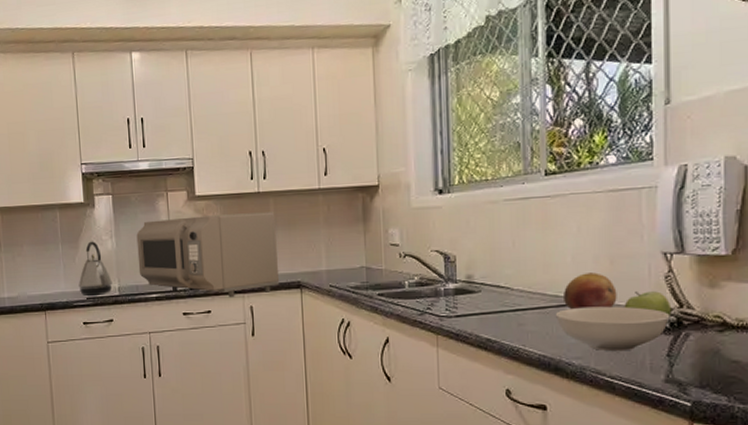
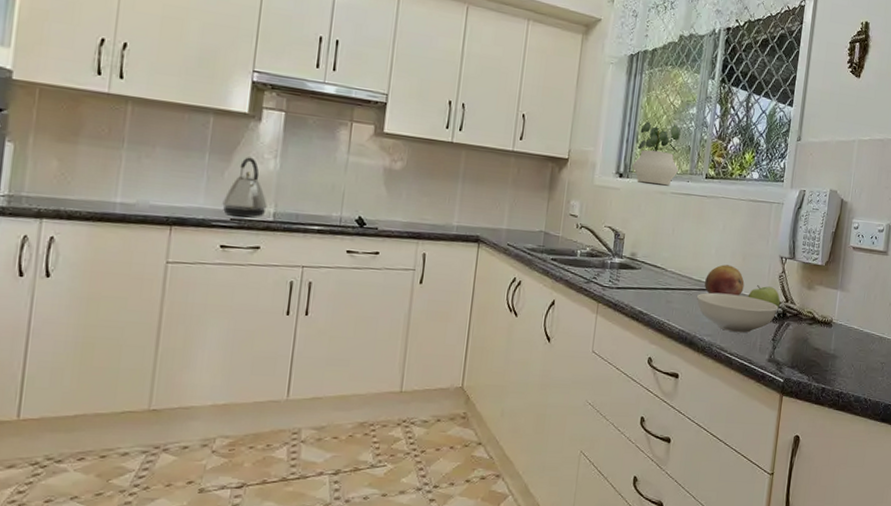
microwave: present [136,212,280,298] -> none [302,148,465,243]
potted plant: none [450,120,509,197] -> present [632,121,681,187]

